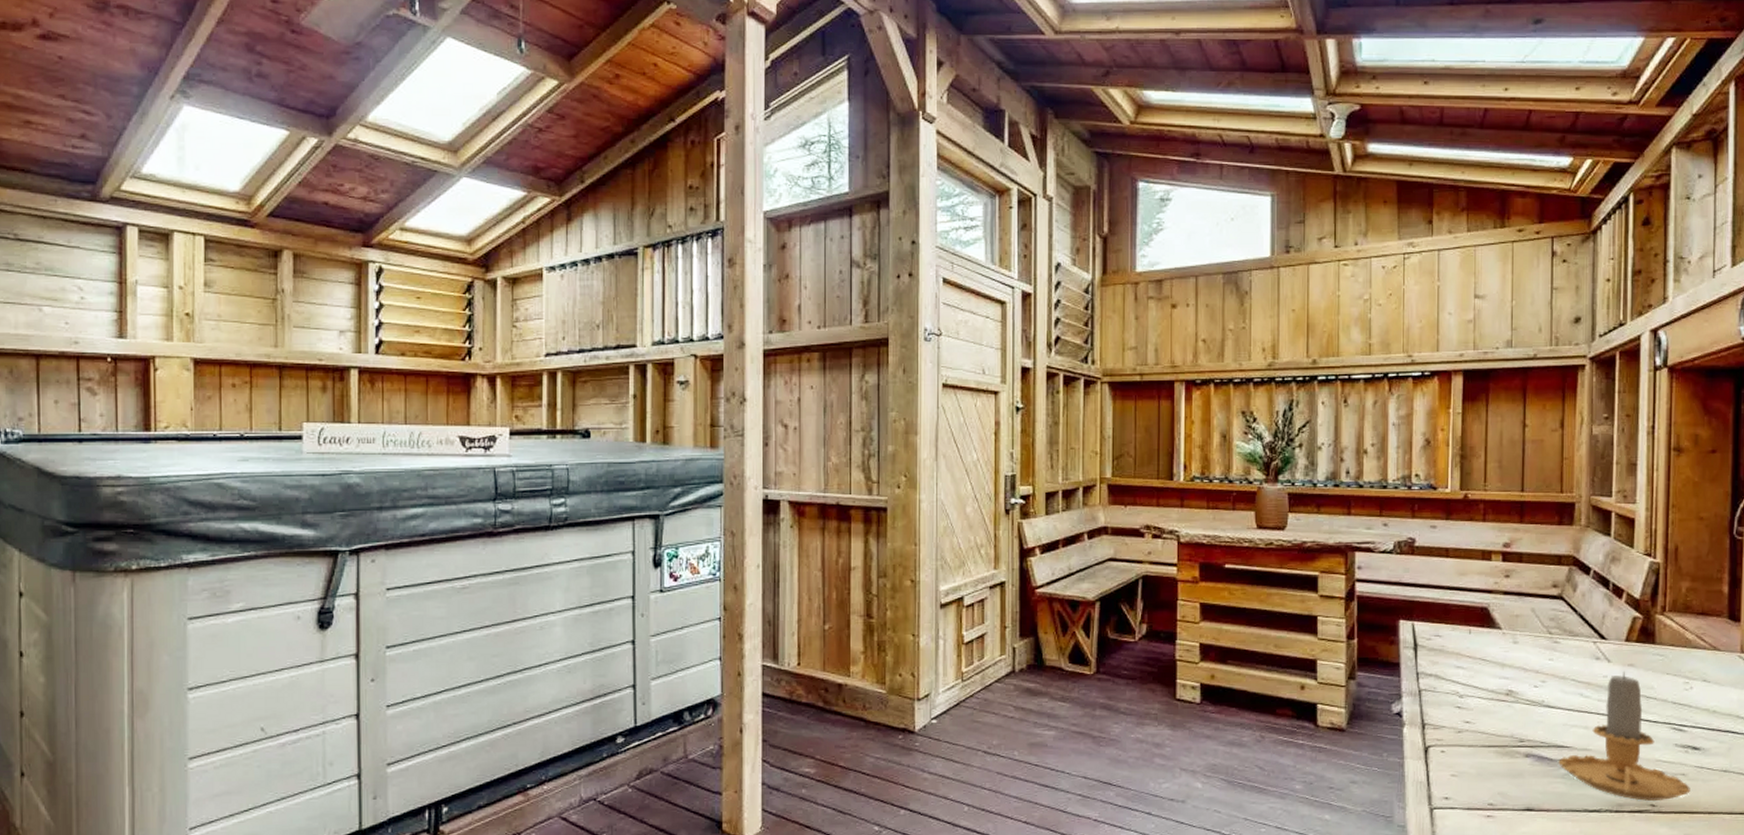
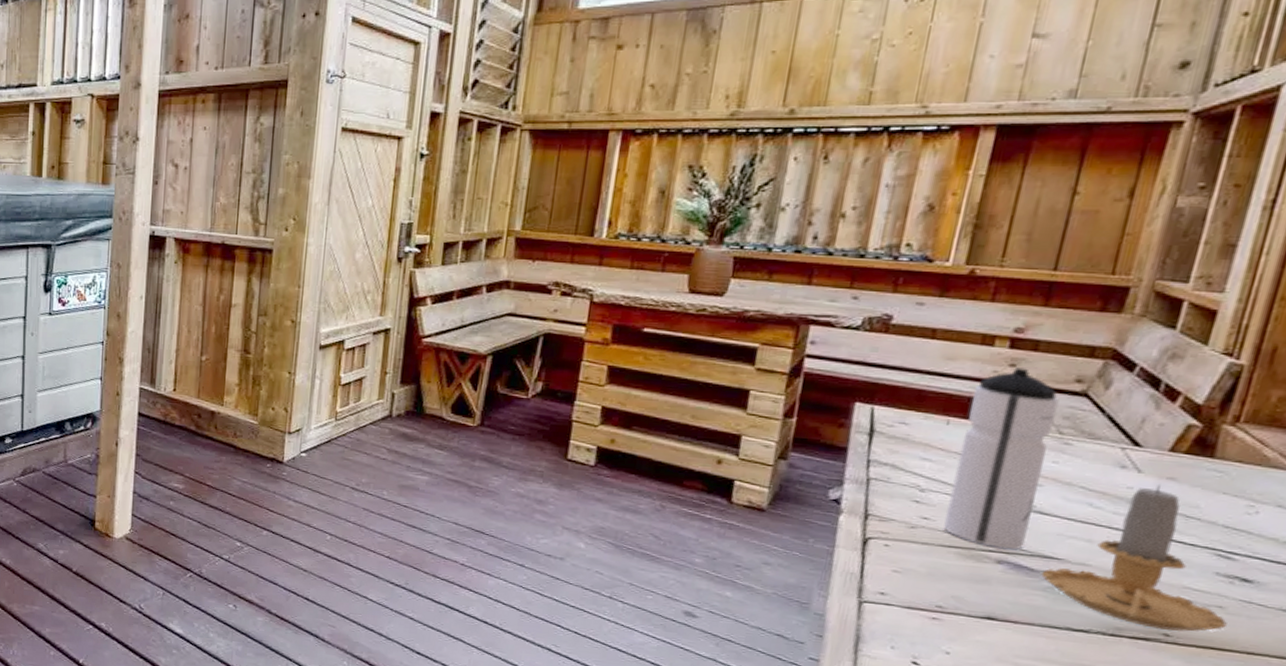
water bottle: none [1481,578,1544,744] -> present [943,367,1060,550]

